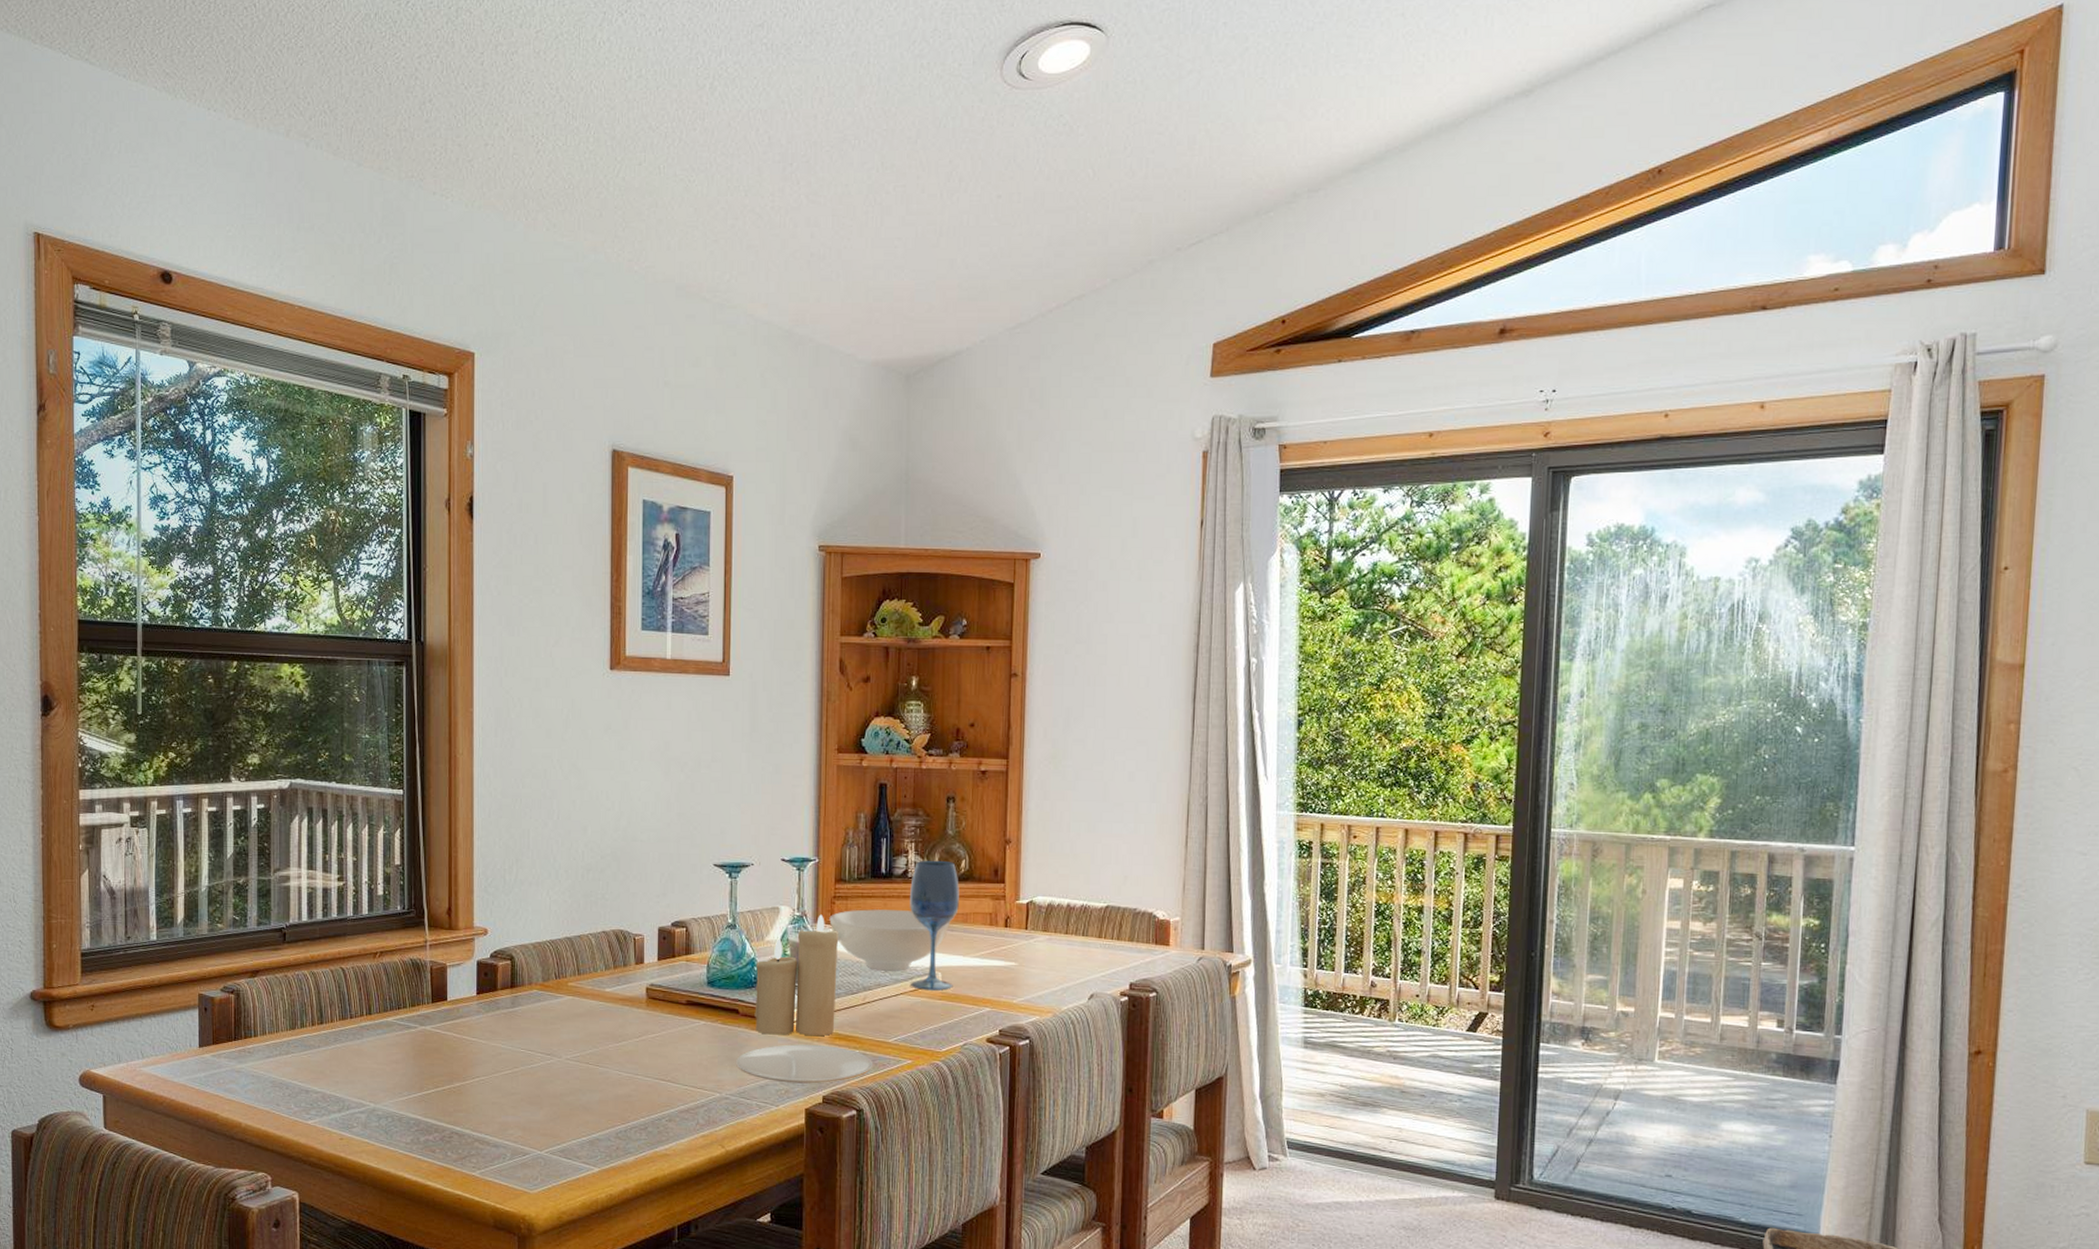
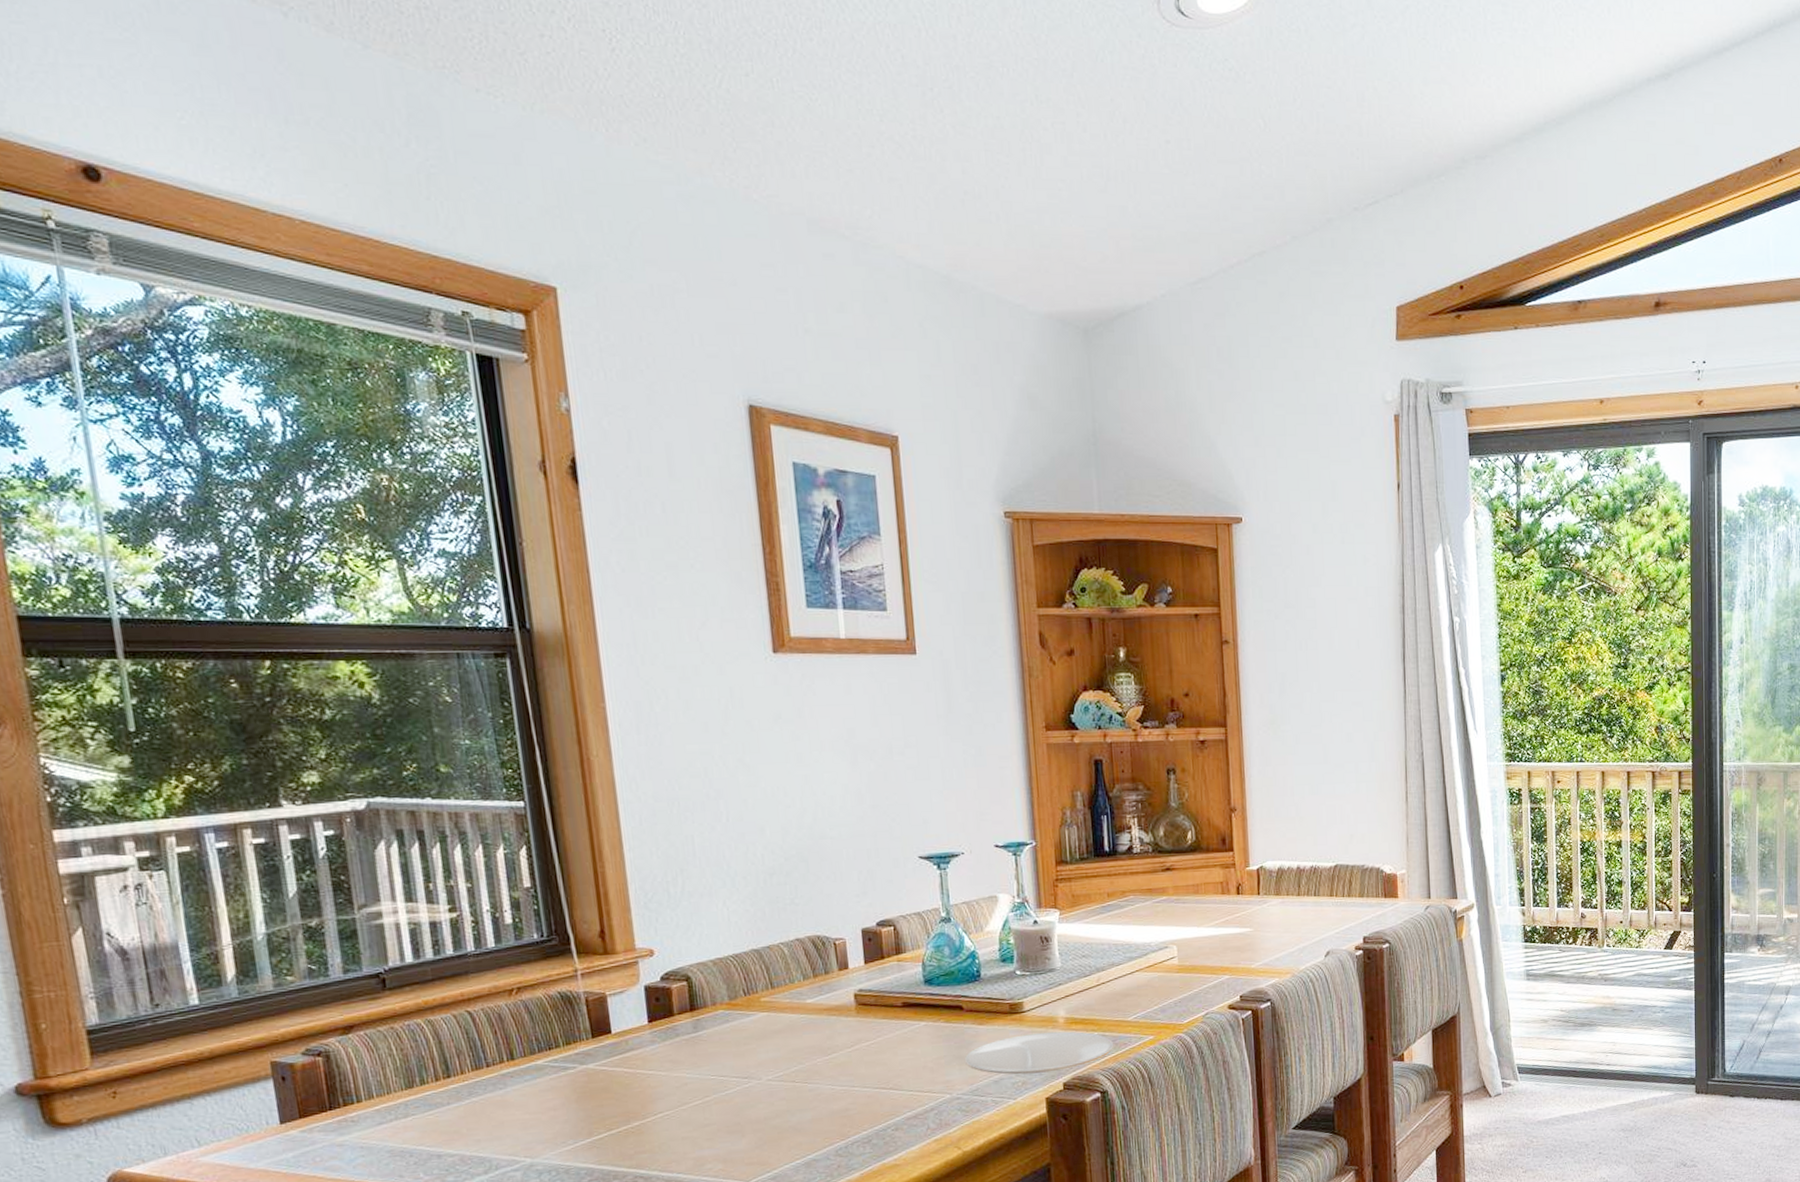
candle: present [754,914,839,1037] -> none [977,899,1070,1028]
decorative bowl: present [829,909,951,971] -> none [1053,886,1182,950]
wineglass: present [910,860,959,991] -> none [1136,833,1190,965]

